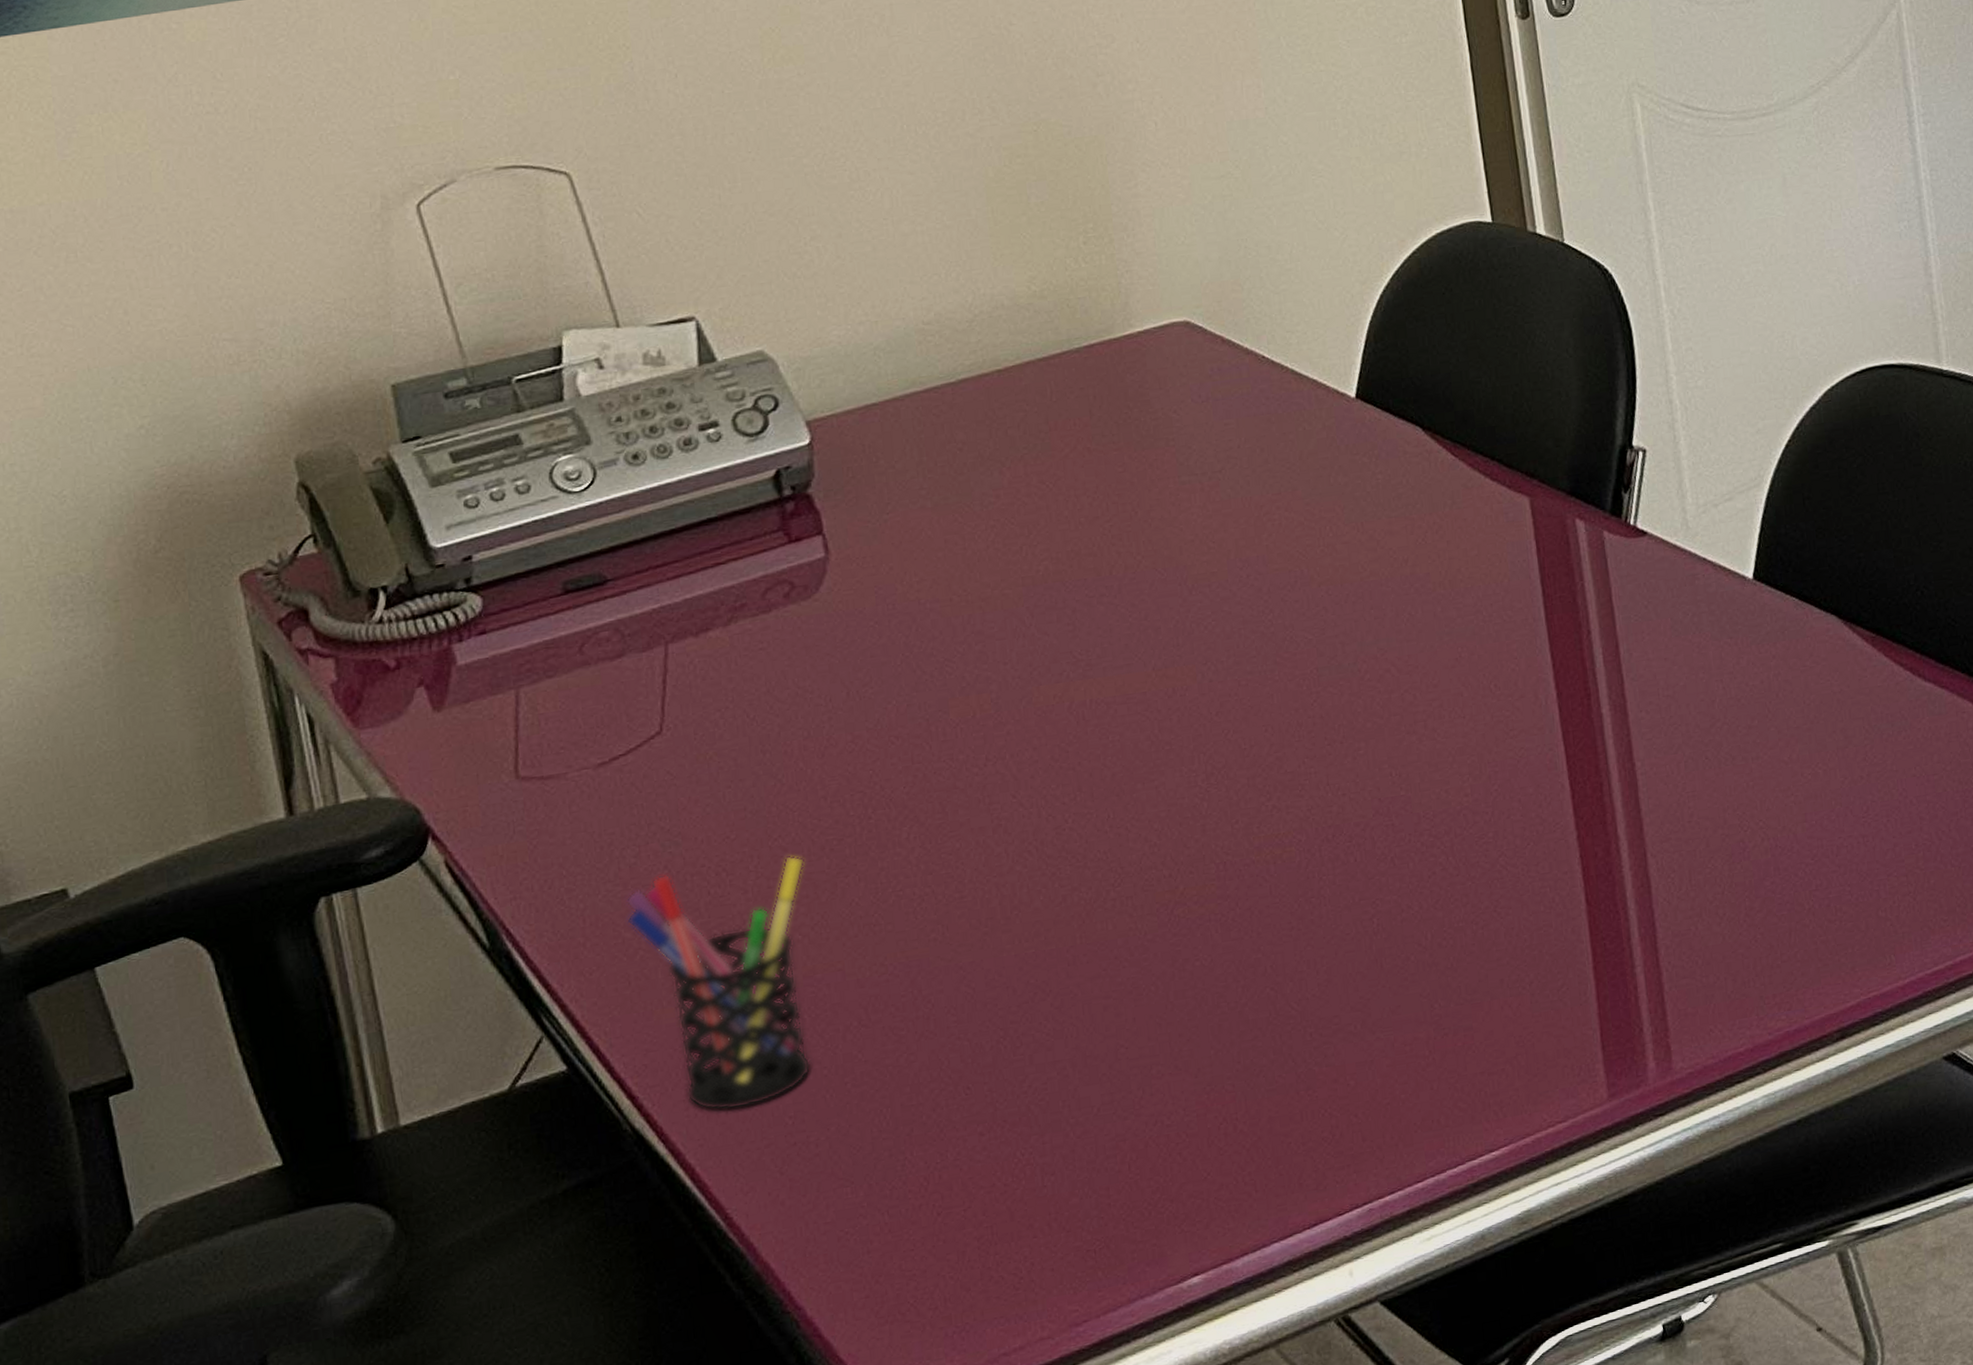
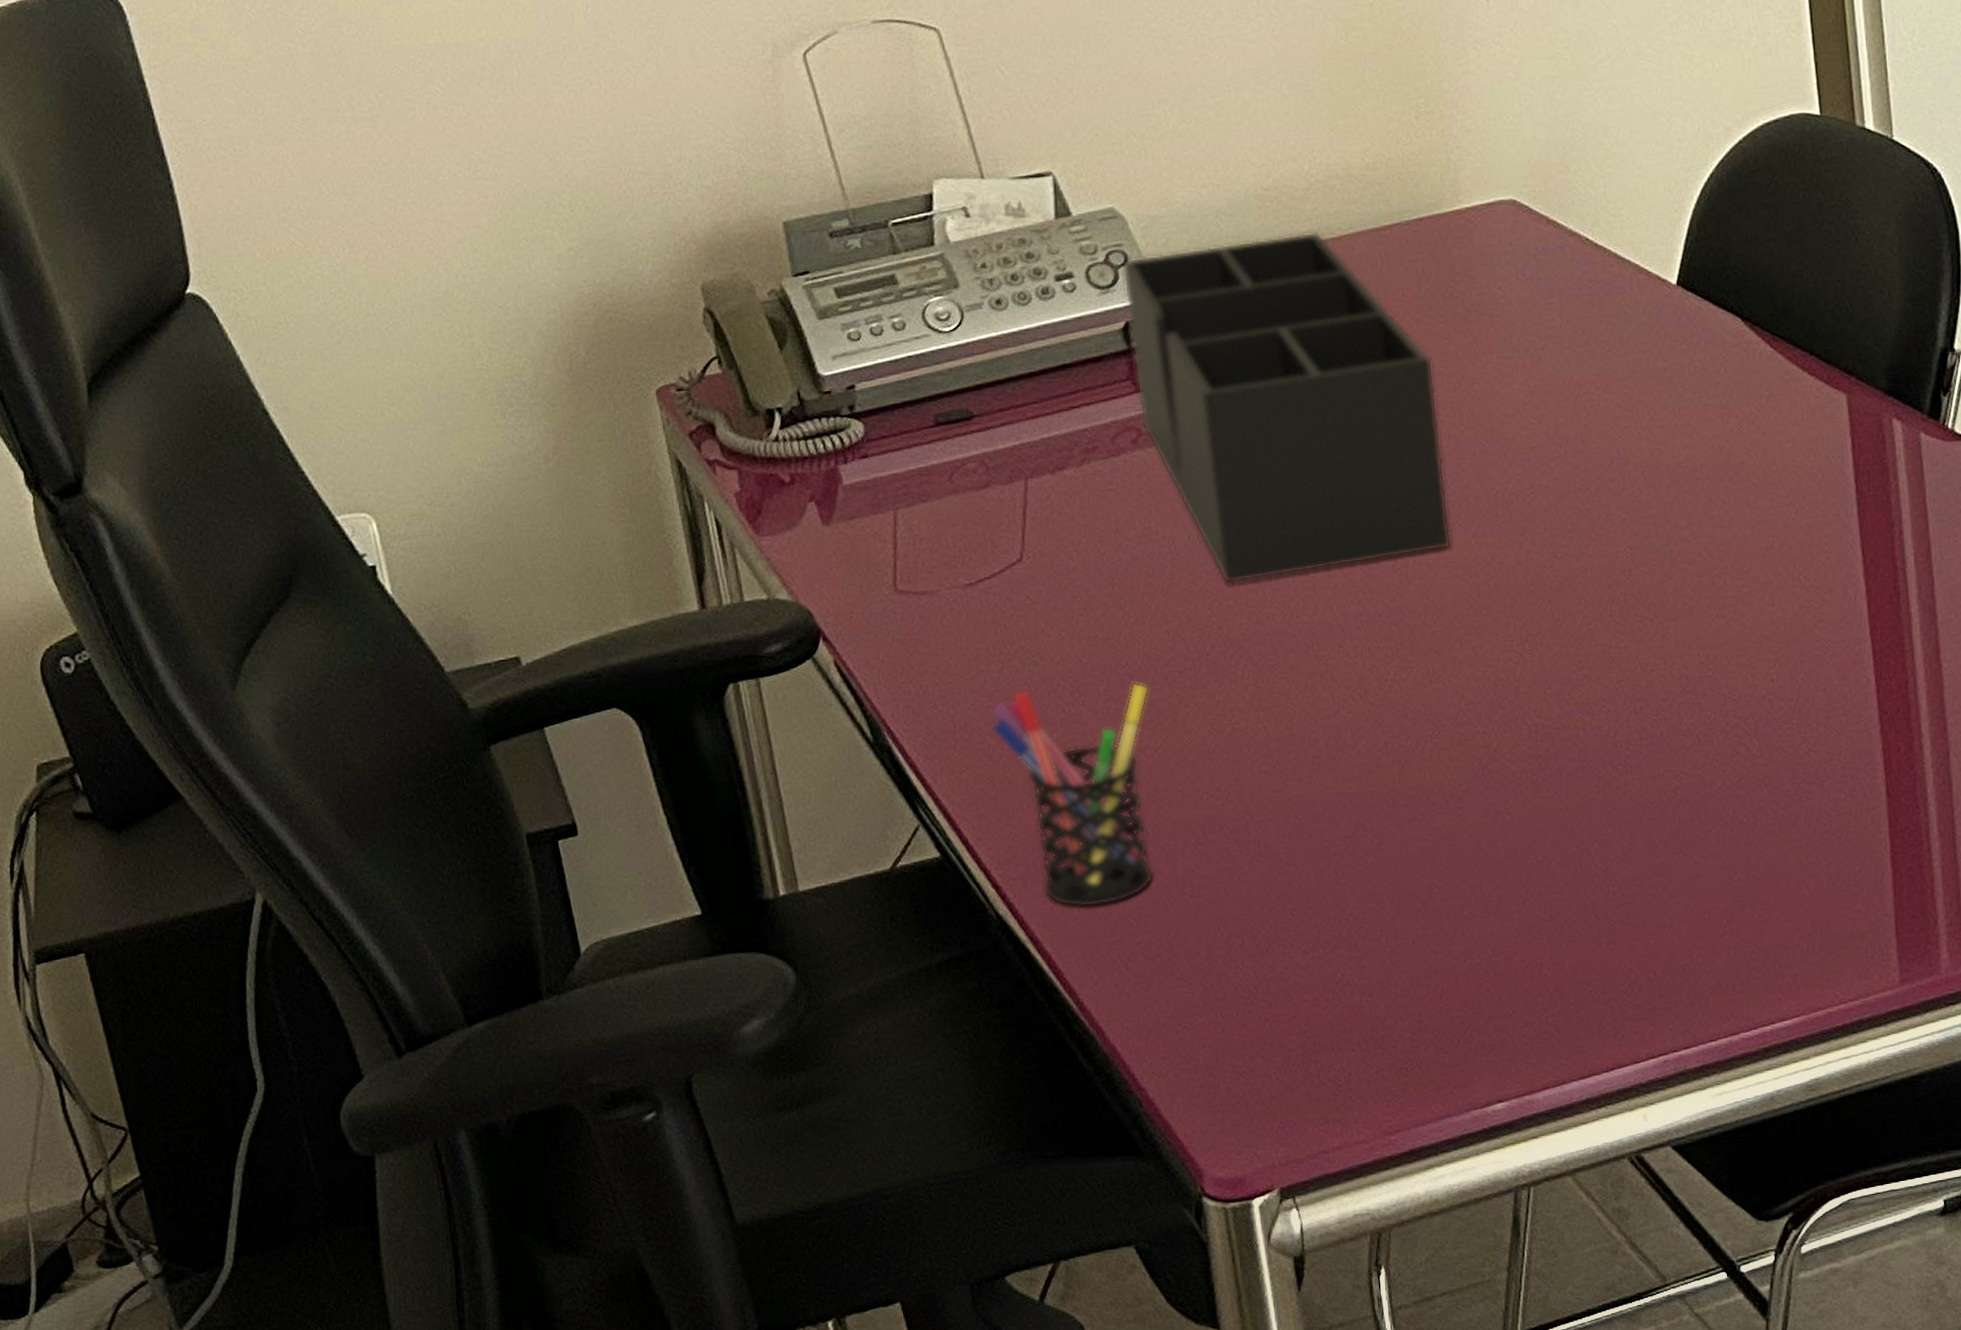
desk organizer: none [771,364,1131,741] -> present [1121,232,1452,585]

